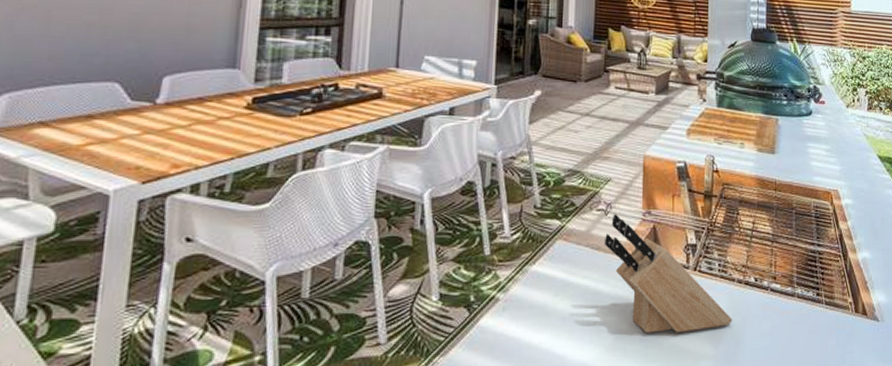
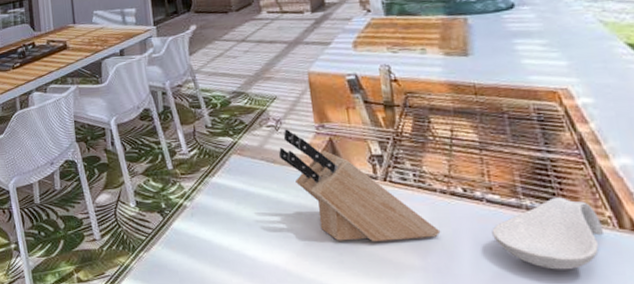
spoon rest: none [771,286,845,352] -> present [492,197,603,270]

